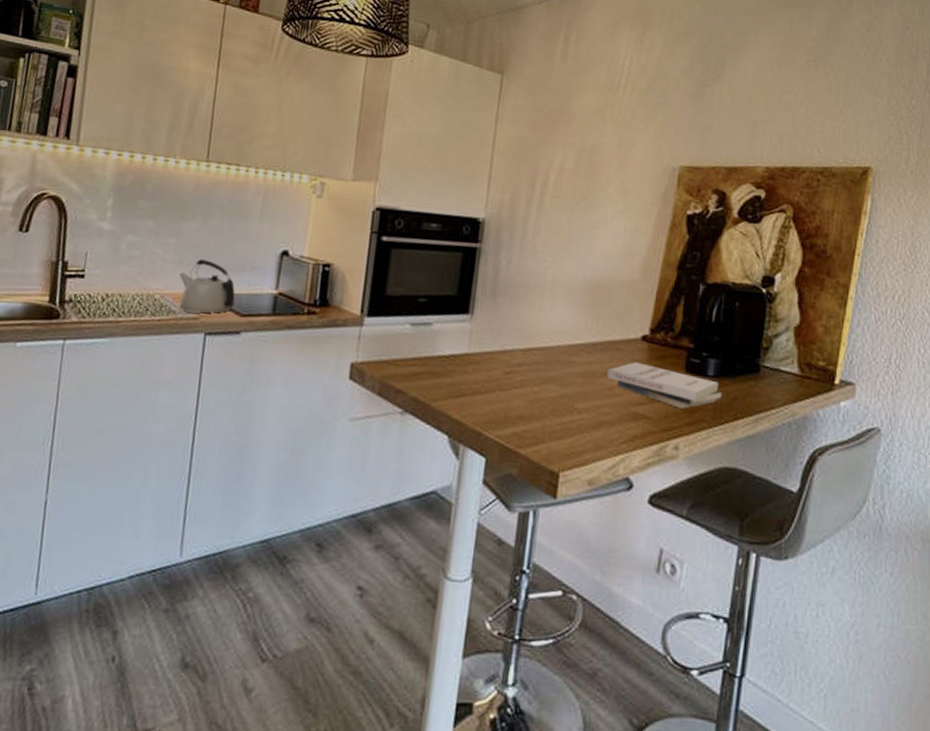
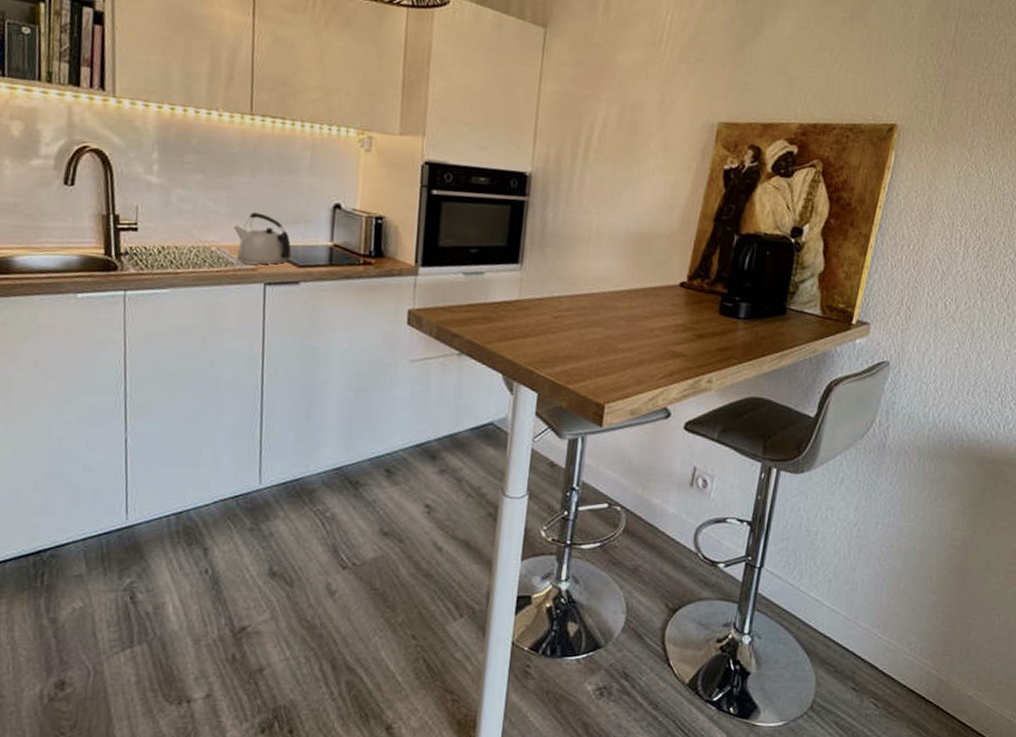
books: present [607,362,722,409] -> none [648,306,752,348]

